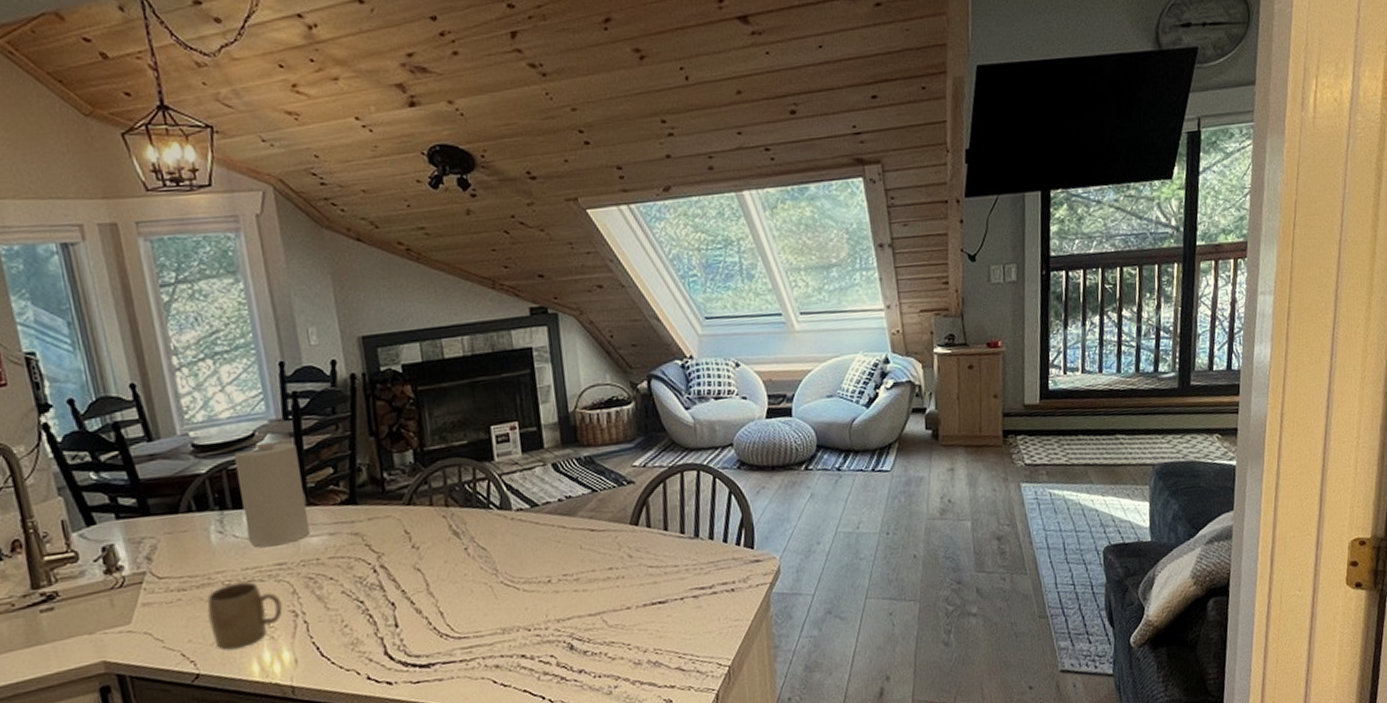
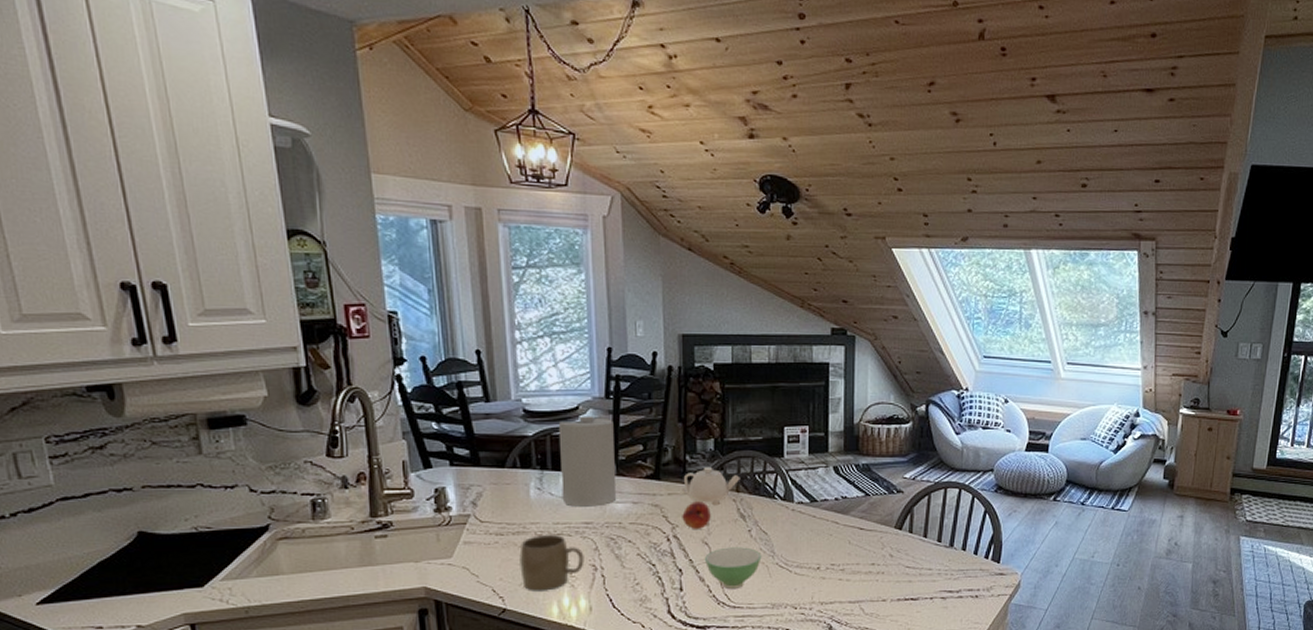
teapot: none [383,481,448,526] -> present [682,466,740,506]
fruit: none [387,522,421,556] -> present [682,501,711,529]
bowl: none [418,568,484,619] -> present [704,547,762,590]

